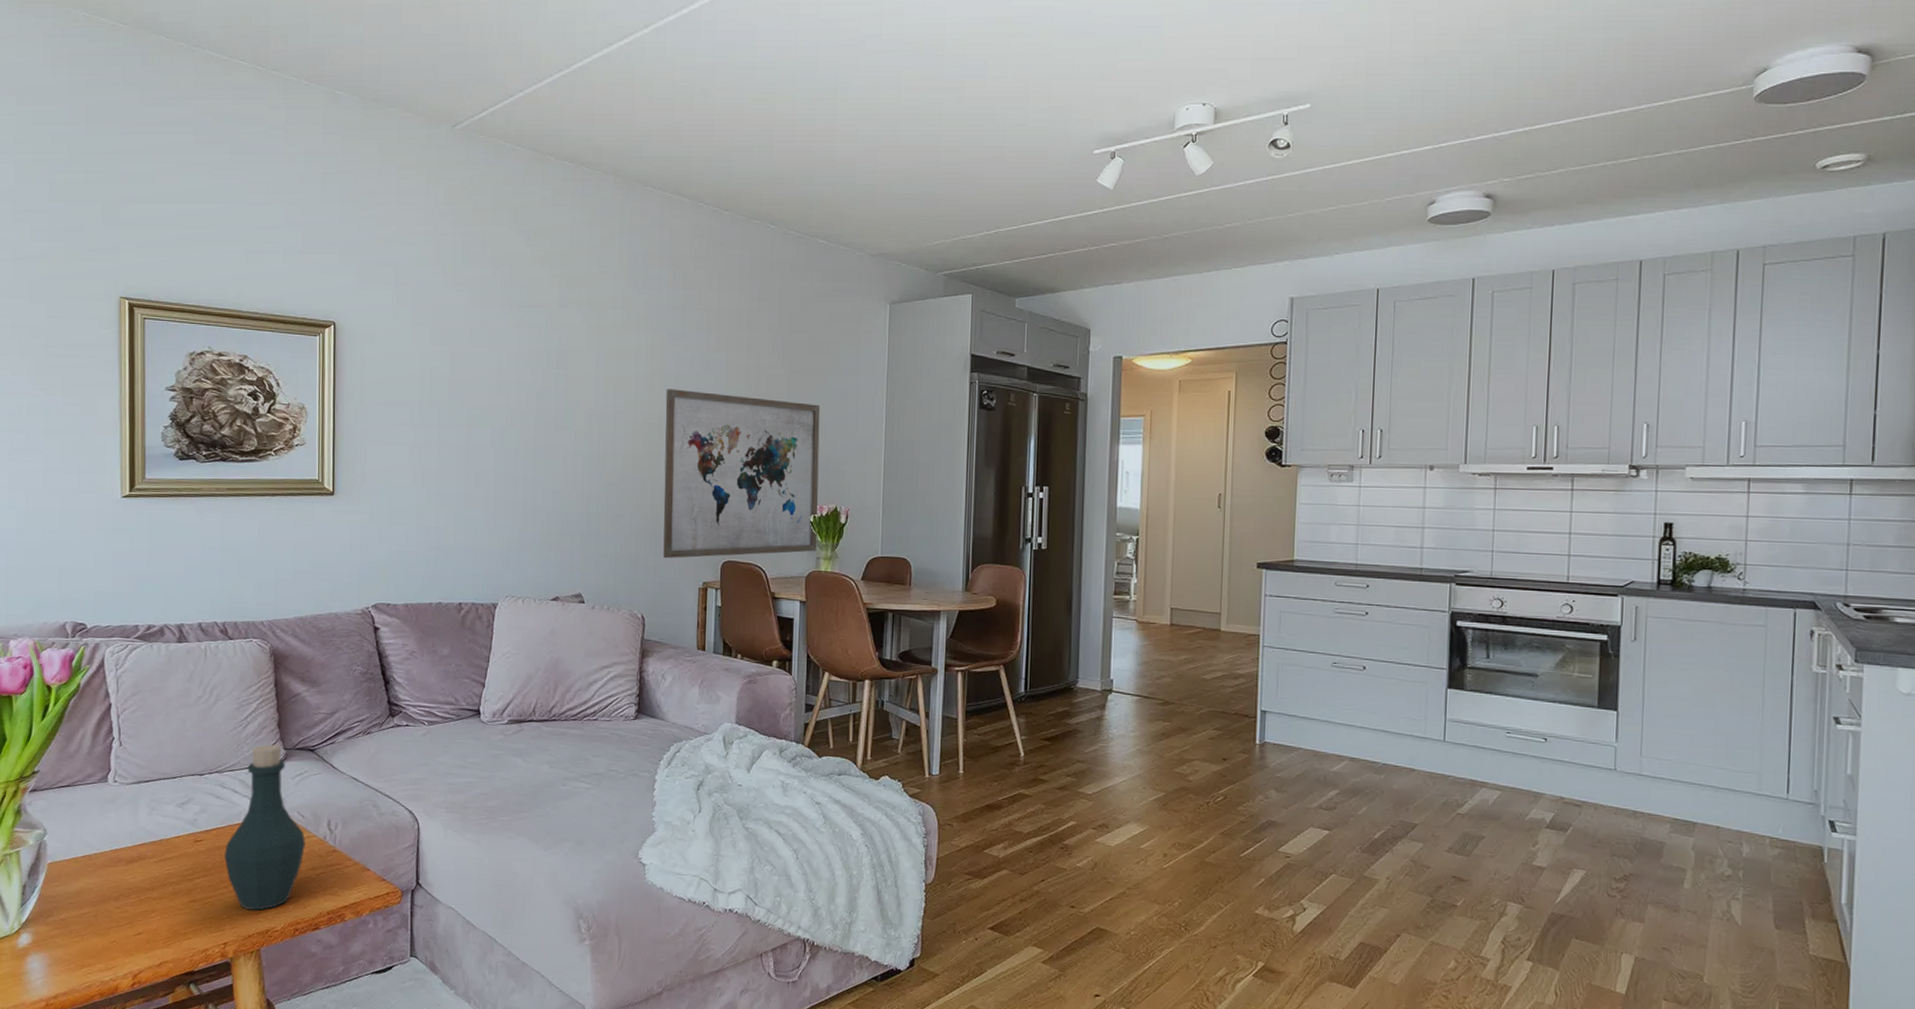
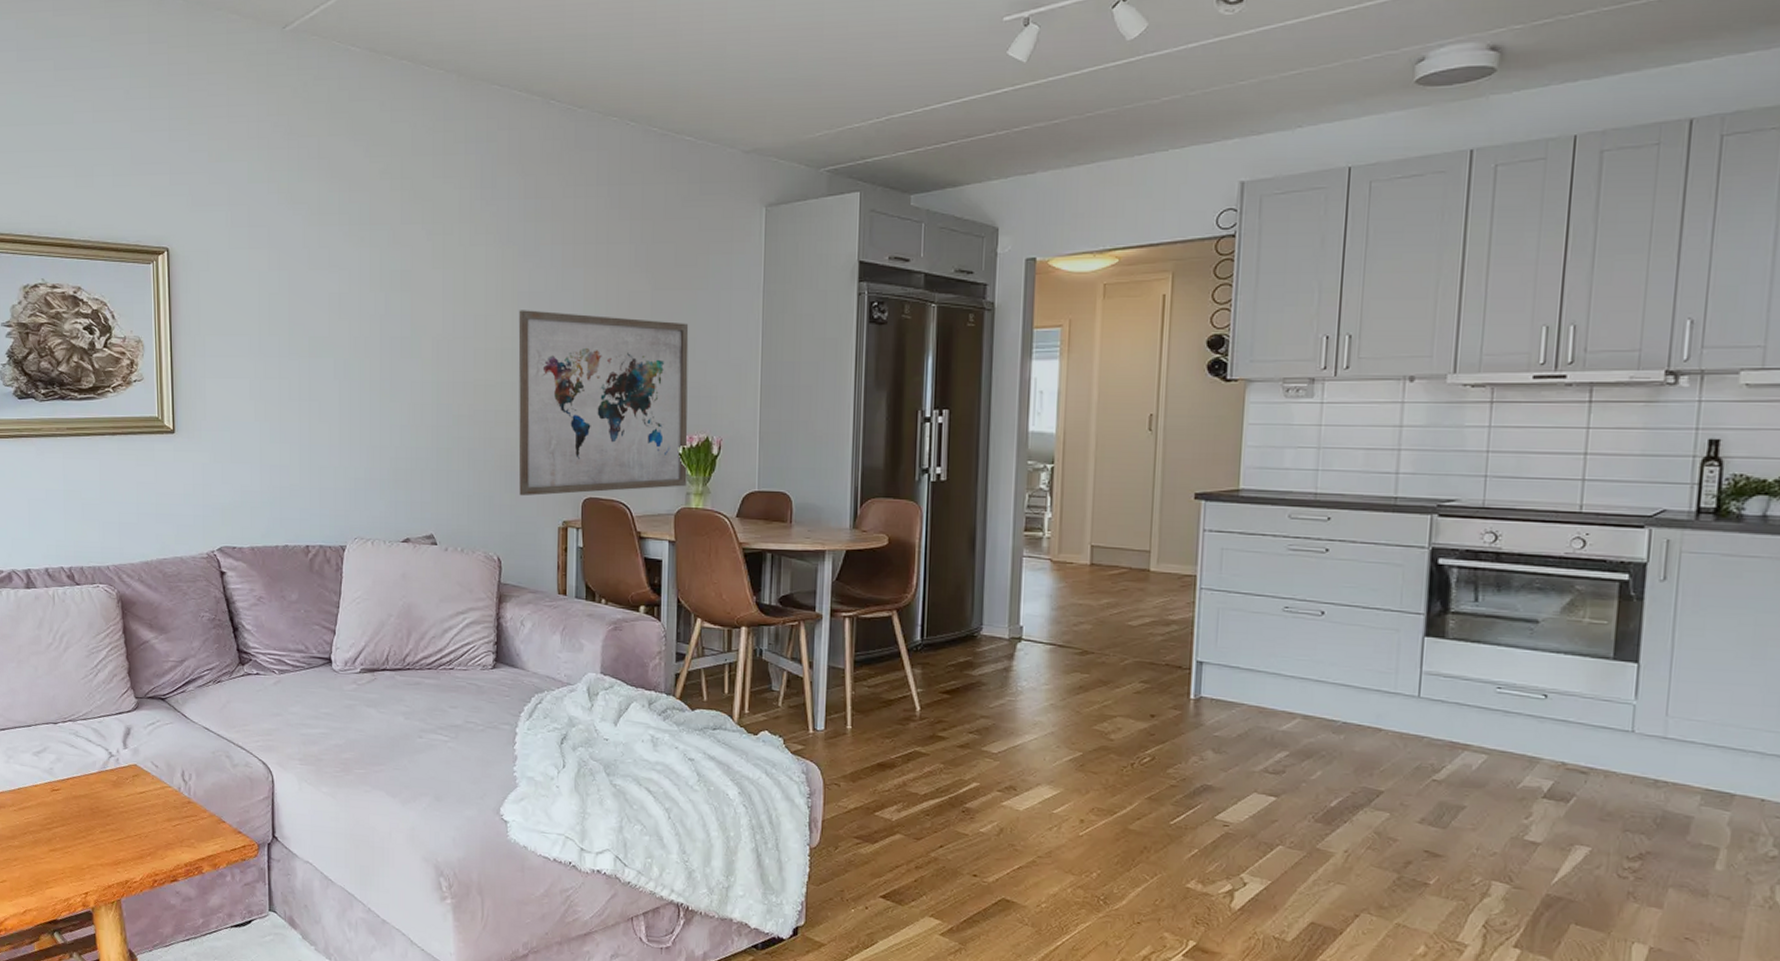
bottle: present [224,744,305,911] -> none [81,692,160,862]

